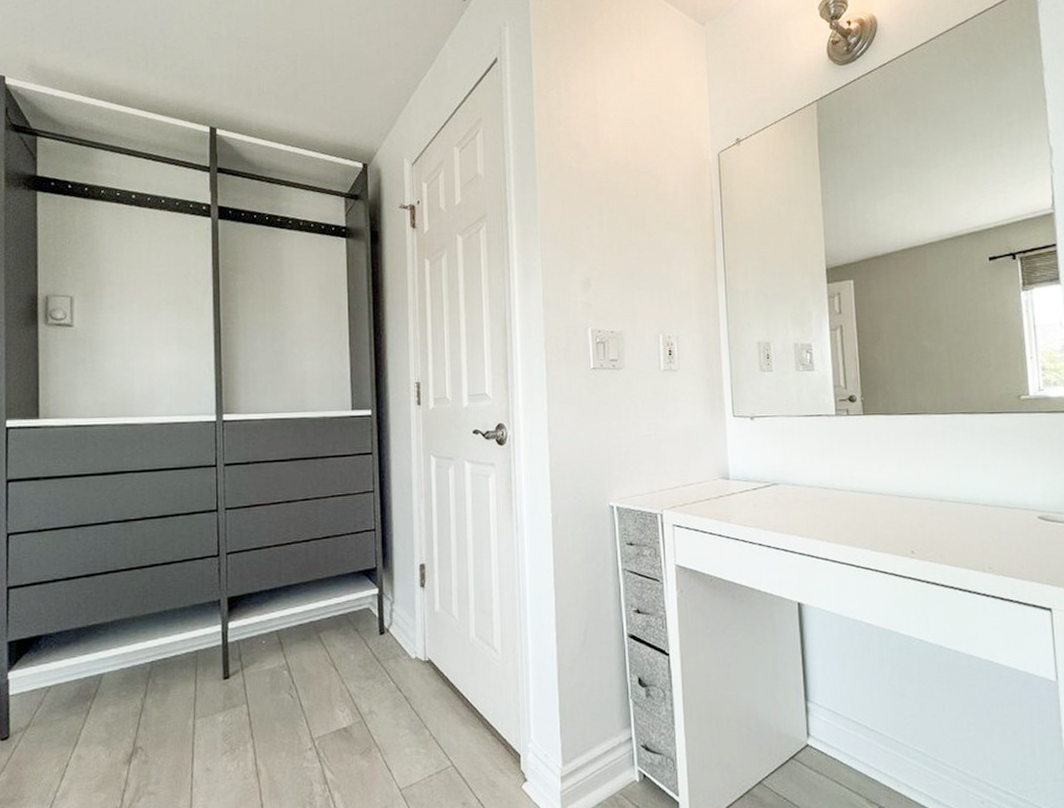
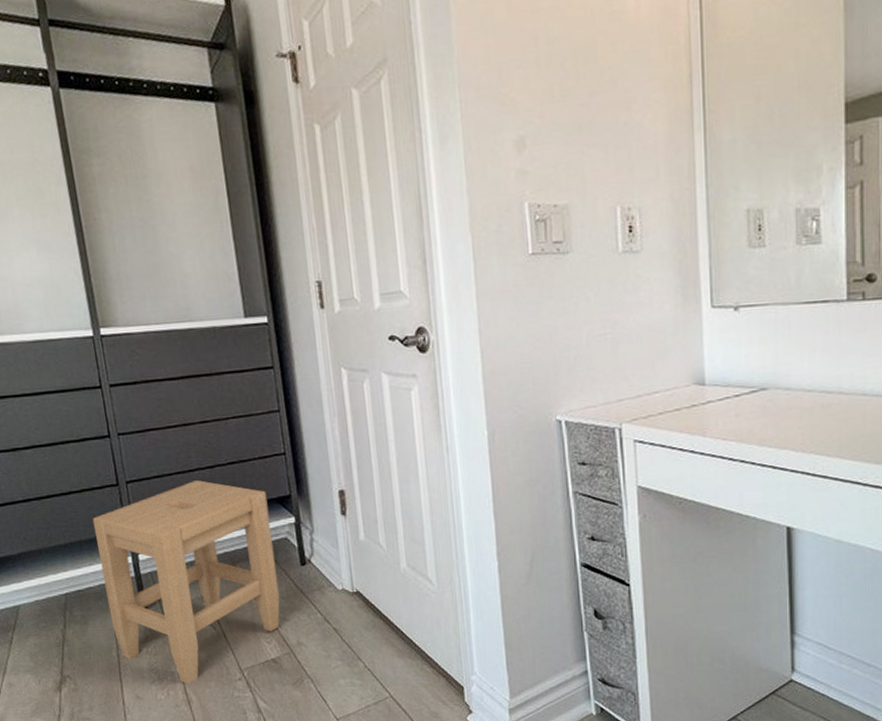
stool: none [189,552,357,755] -> present [92,479,280,684]

